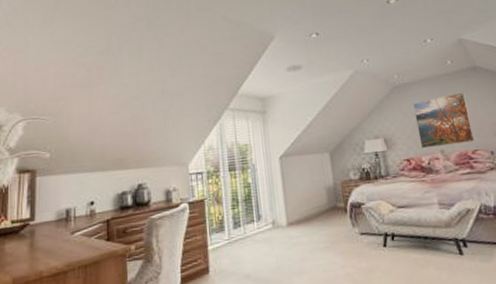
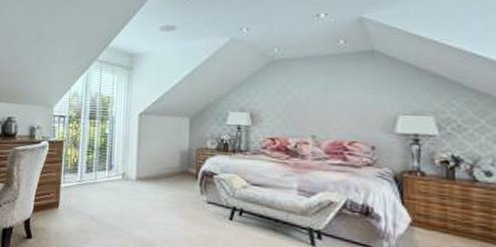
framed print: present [413,92,475,149] -> none [289,76,355,132]

